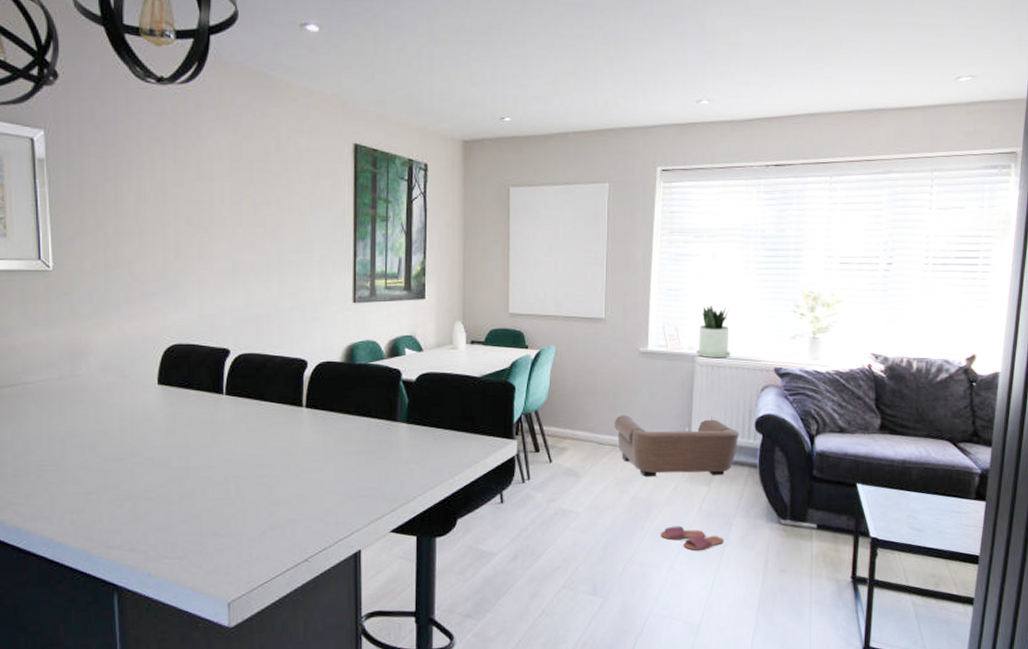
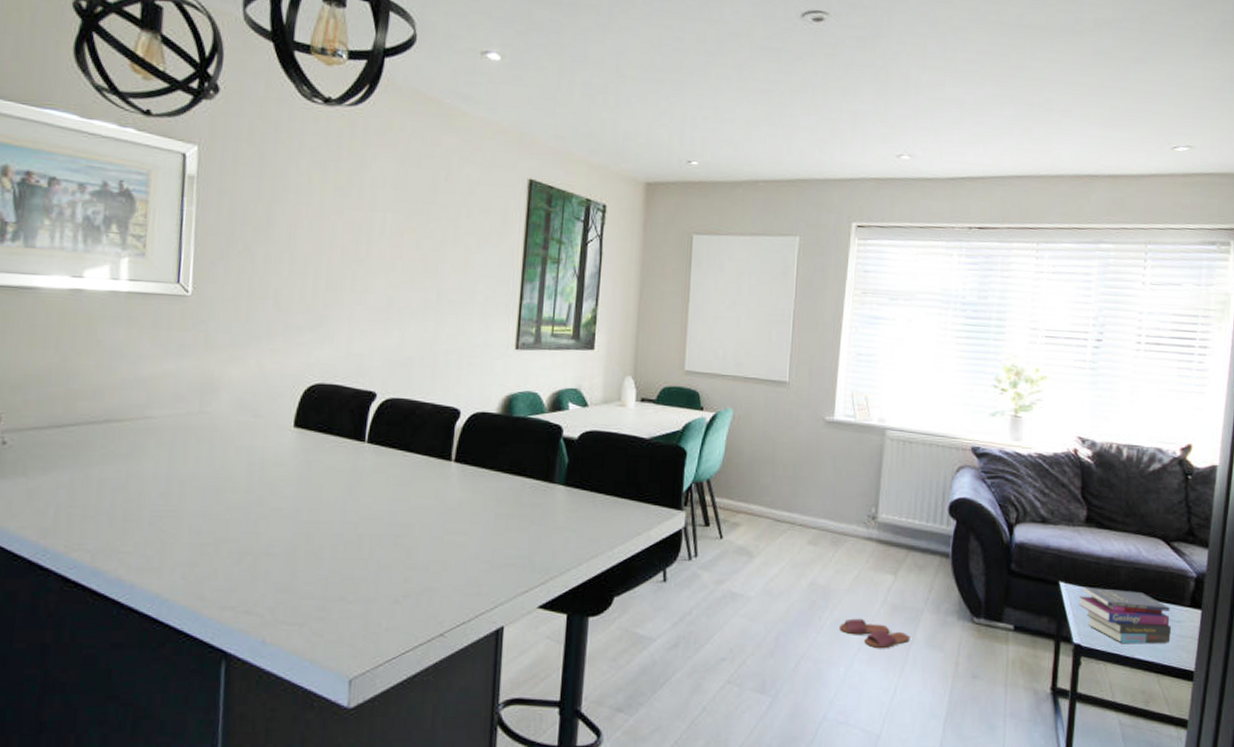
dog bed: present [614,415,739,477] -> none [793,490,931,563]
planter: present [695,306,732,359] -> none [886,374,925,433]
books: none [874,487,958,535] -> present [1078,586,1171,644]

